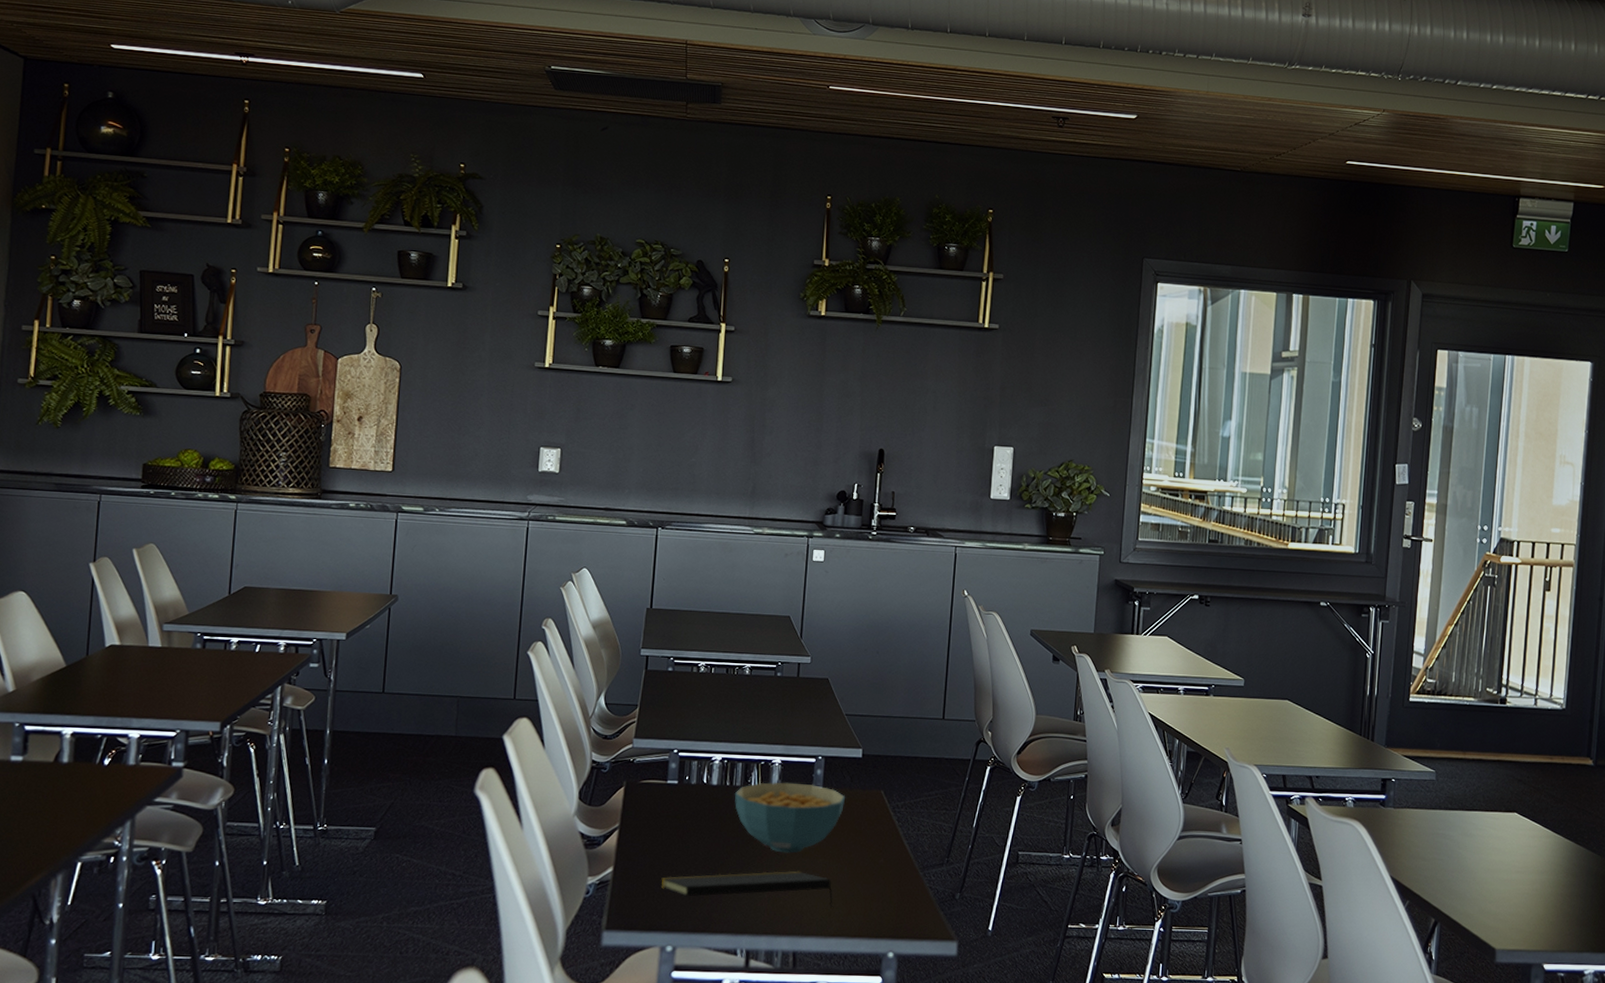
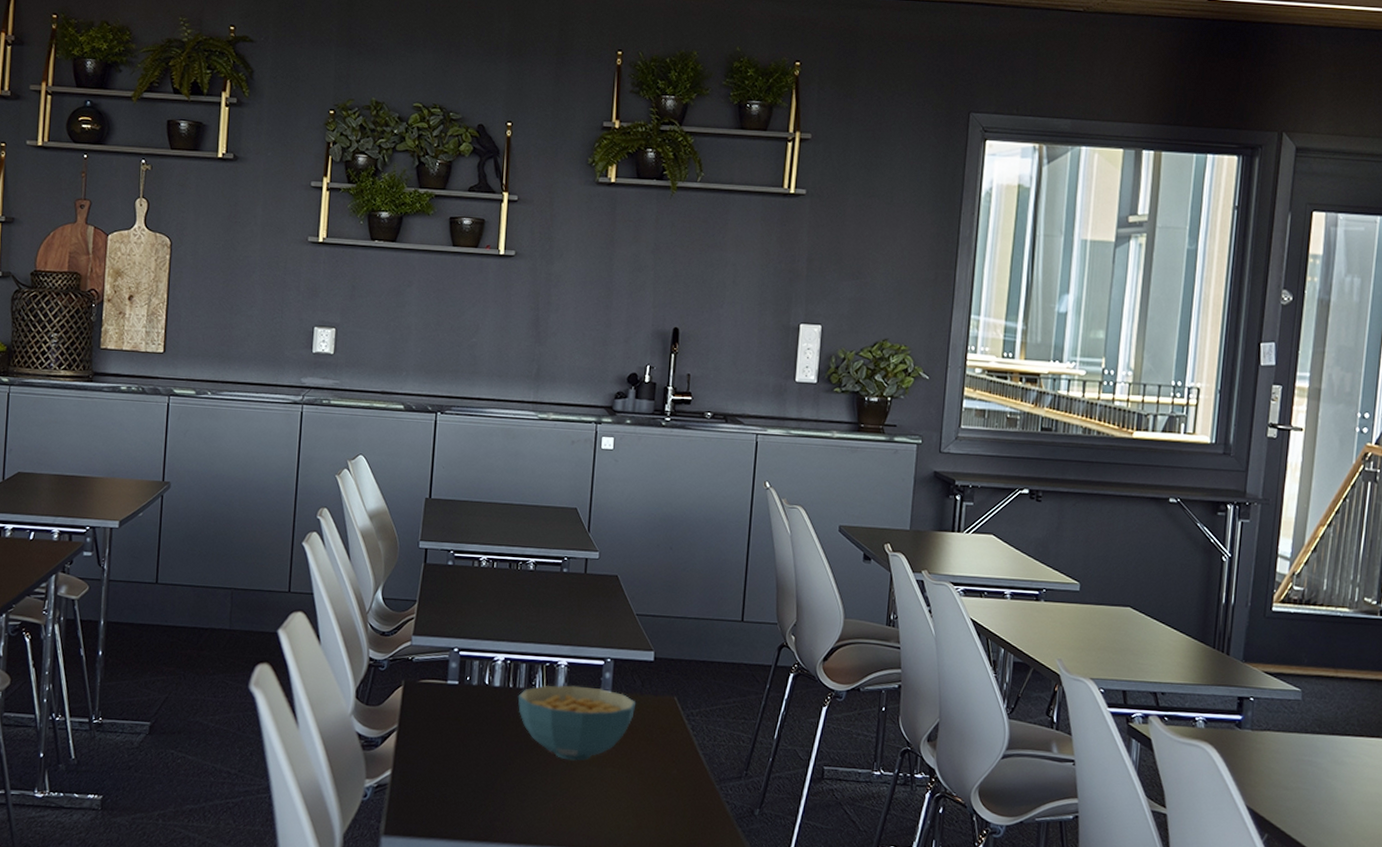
notepad: present [660,870,833,908] -> none [440,779,622,821]

